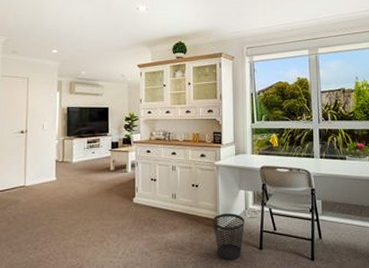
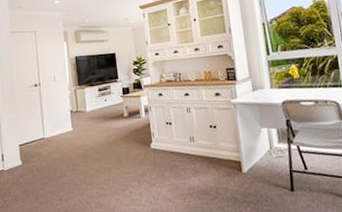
wastebasket: present [212,213,244,260] -> none [235,153,272,204]

